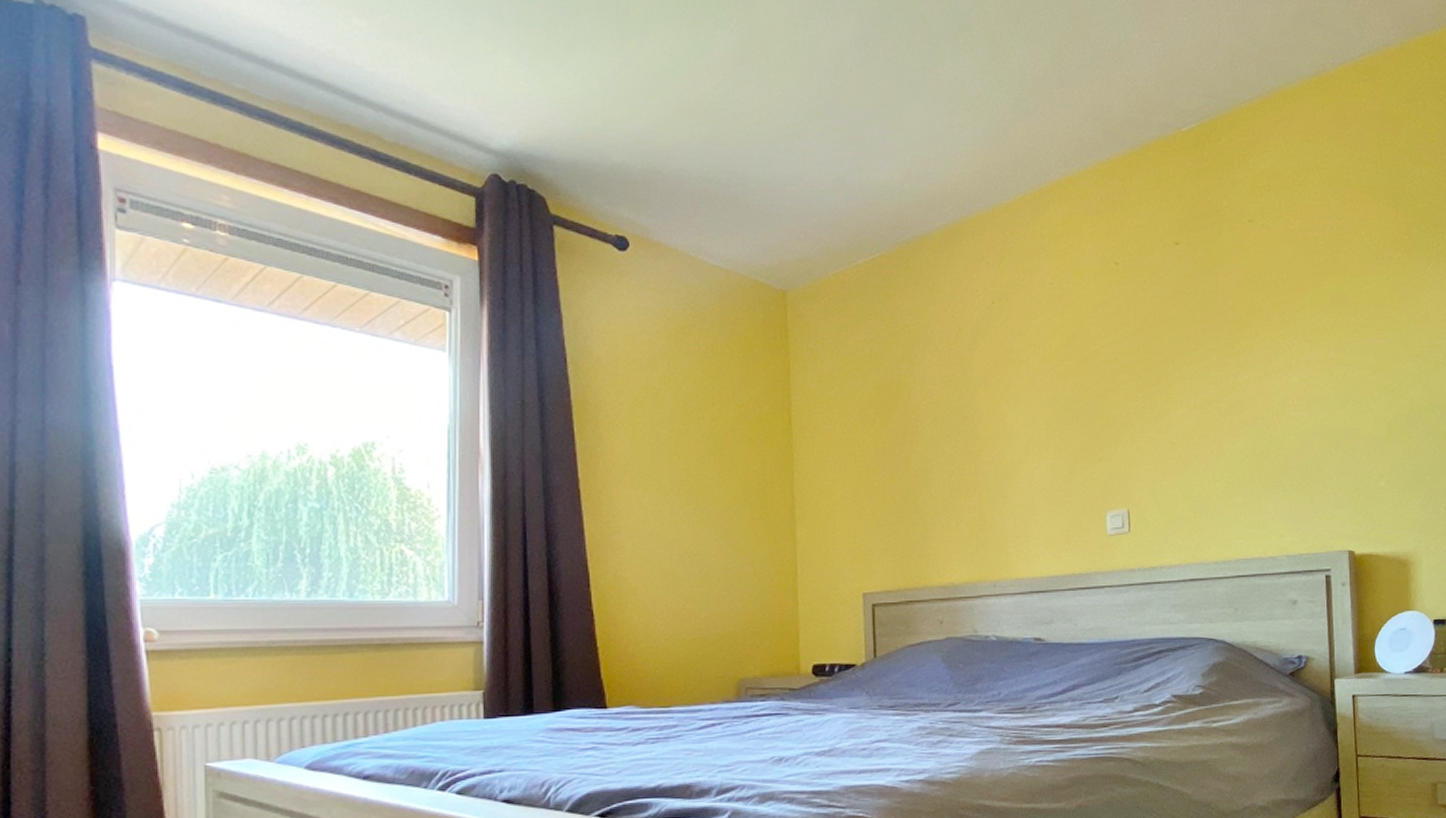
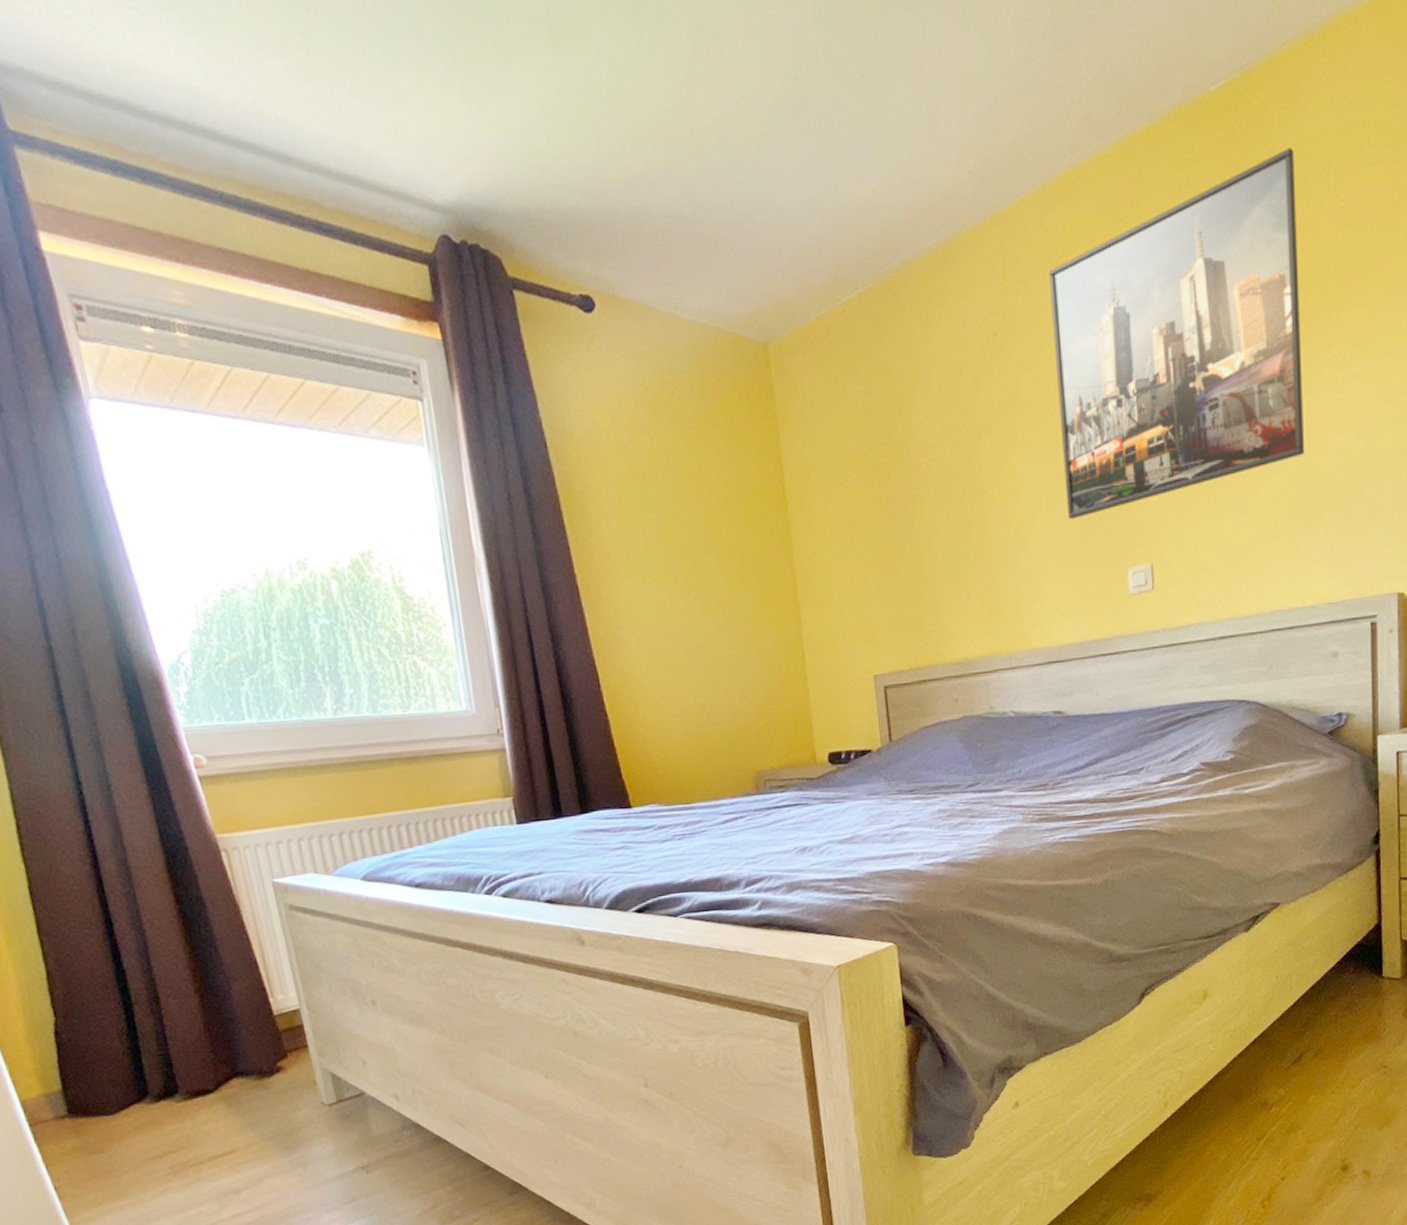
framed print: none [1042,180,1265,465] -> present [1048,147,1305,520]

